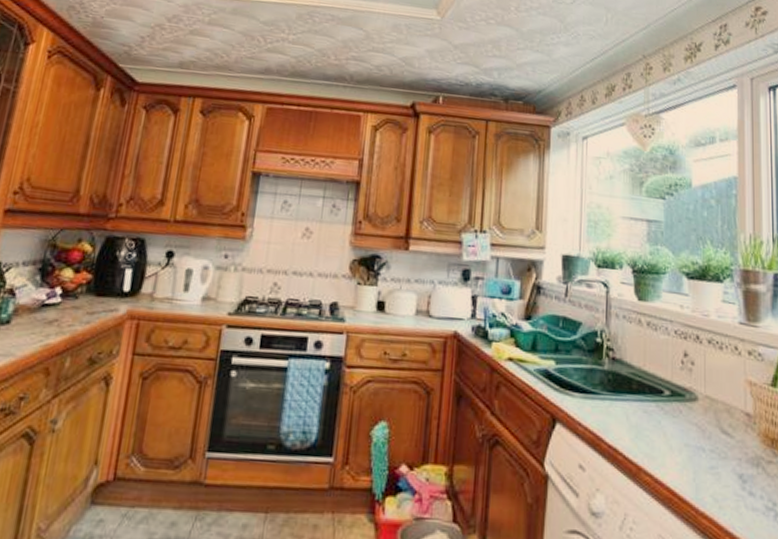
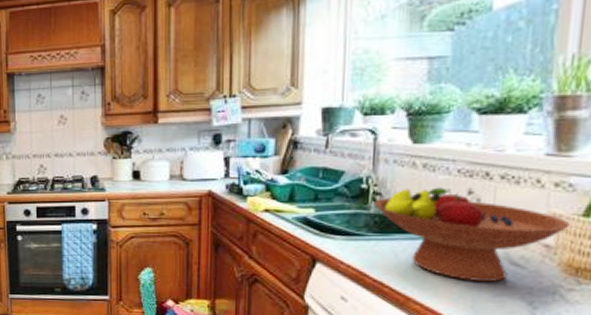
fruit bowl: none [607,346,763,452] -> present [374,187,571,283]

